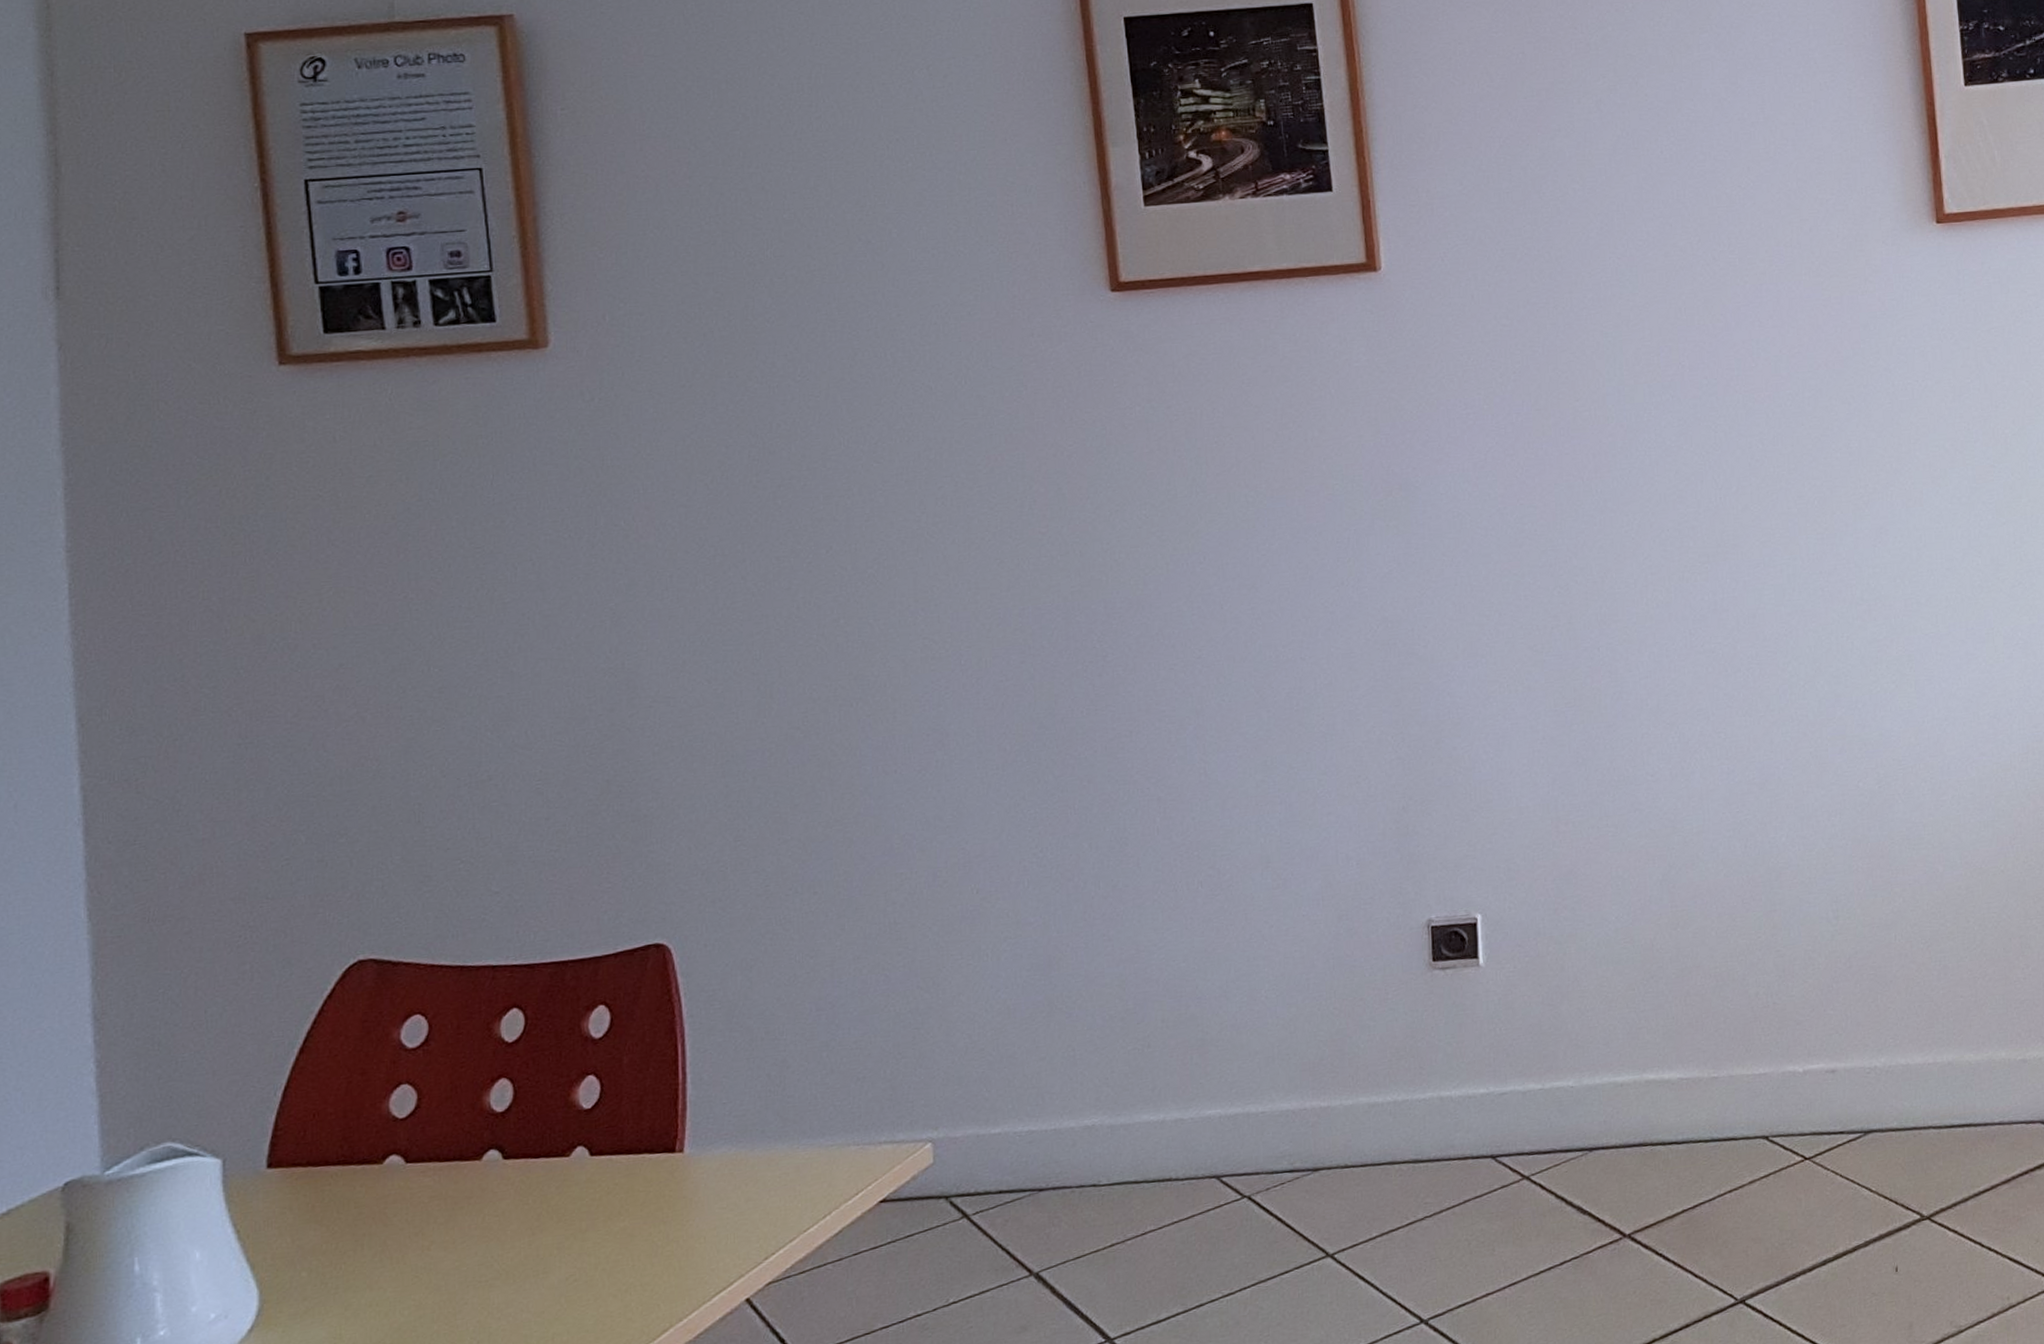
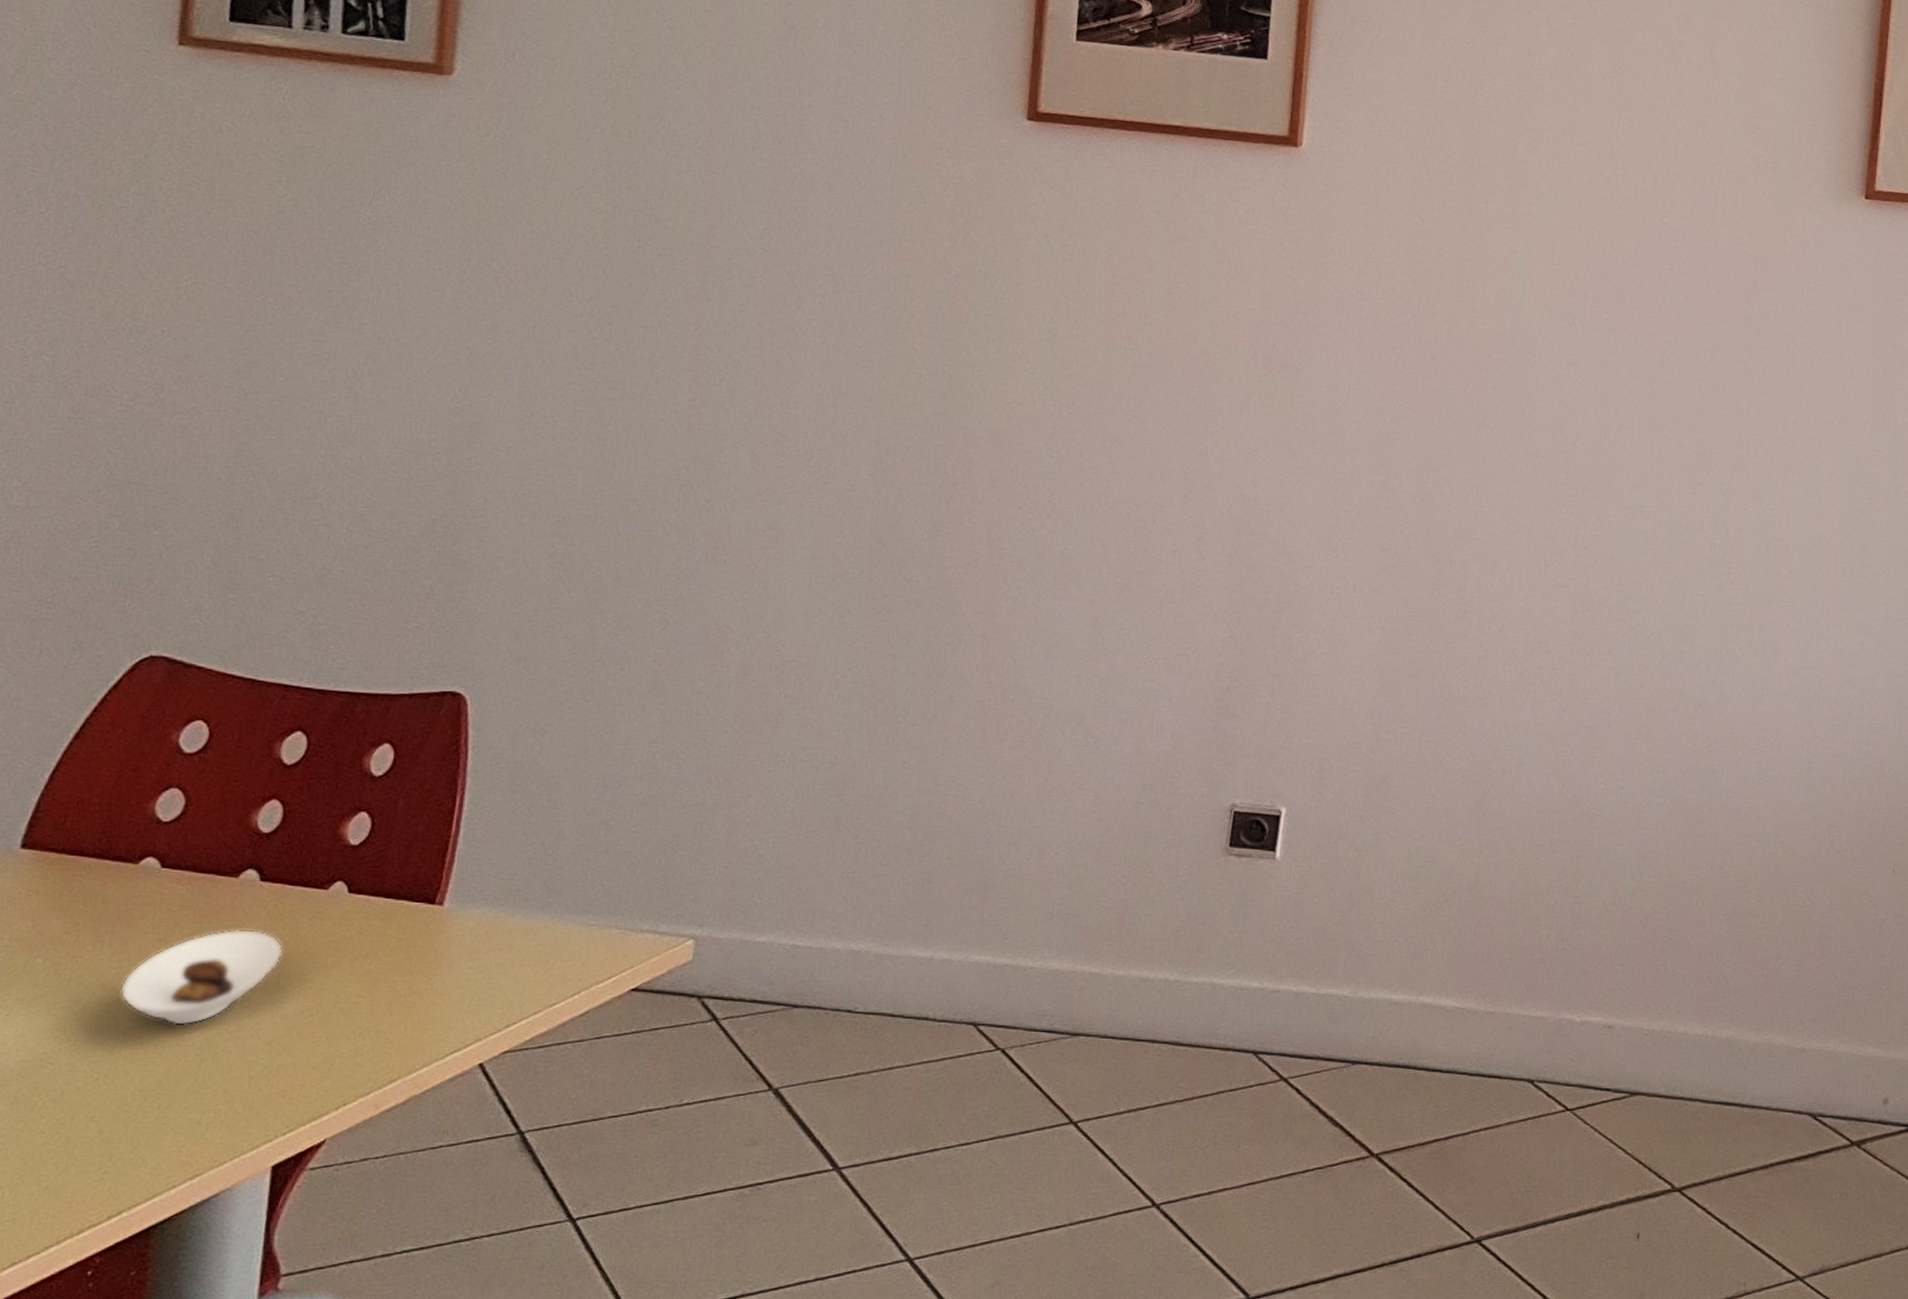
saucer: none [388,1207,537,1313] -> present [120,929,283,1025]

